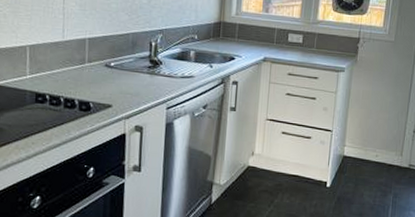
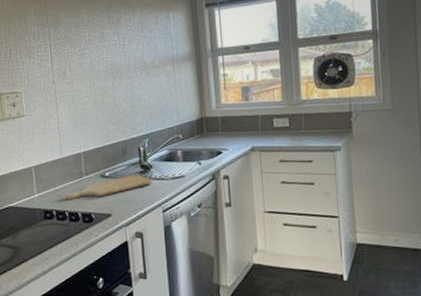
chopping board: none [61,68,160,86] -> present [64,175,153,200]

